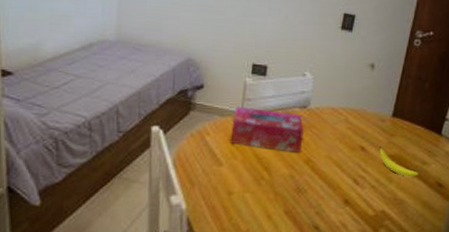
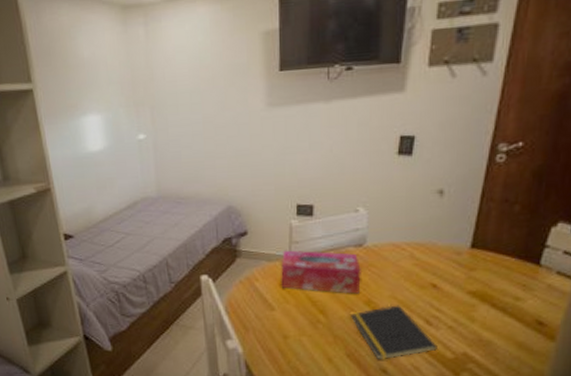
notepad: none [291,164,362,217] -> present [351,305,437,360]
banana: present [378,147,419,177] -> none [455,283,510,315]

